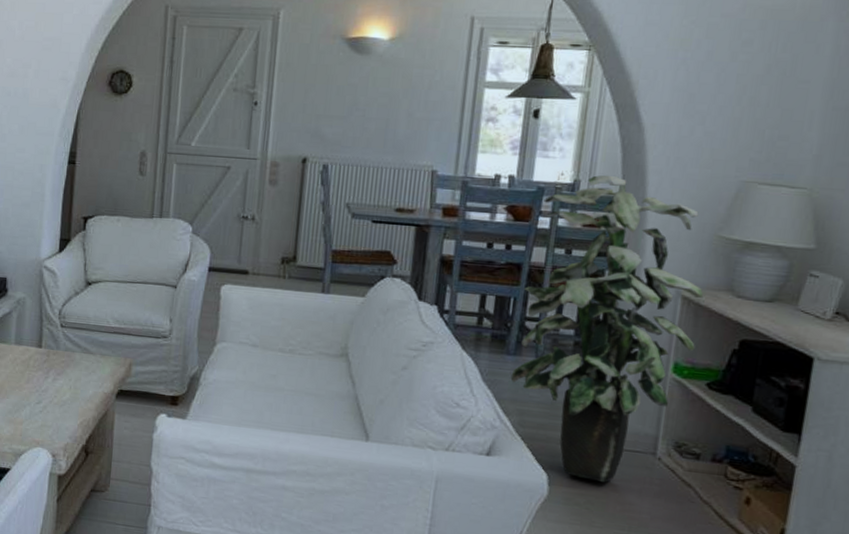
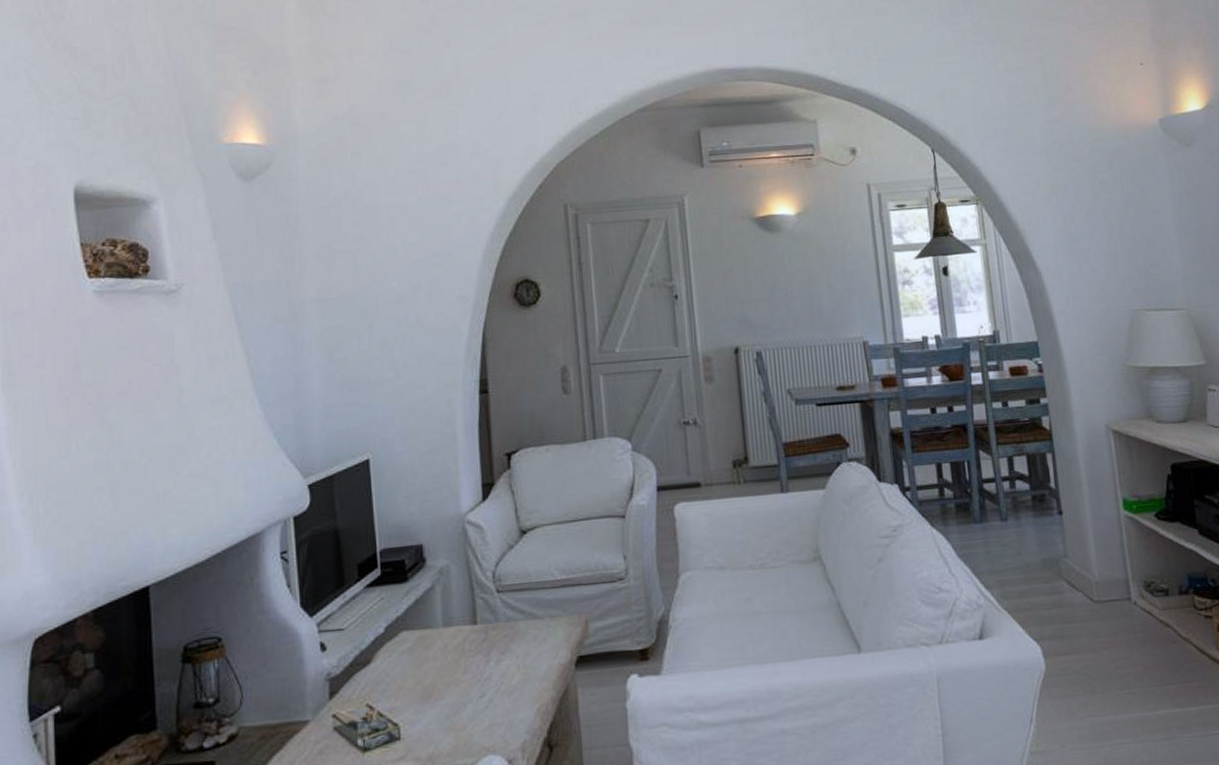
indoor plant: present [510,175,703,483] -> none [971,321,1136,642]

